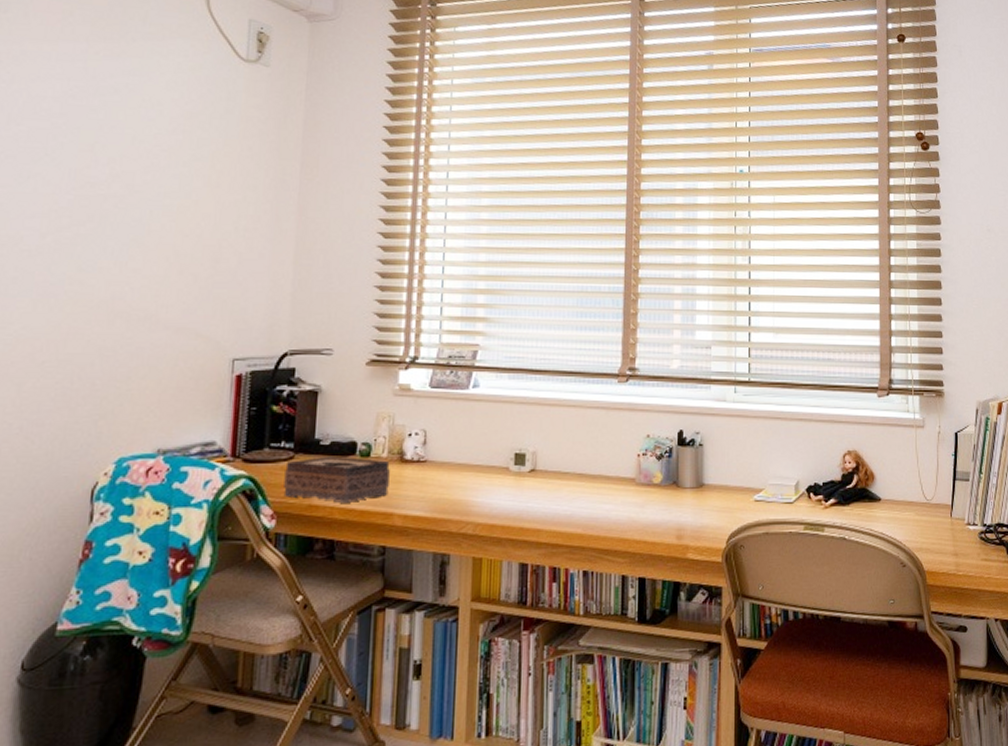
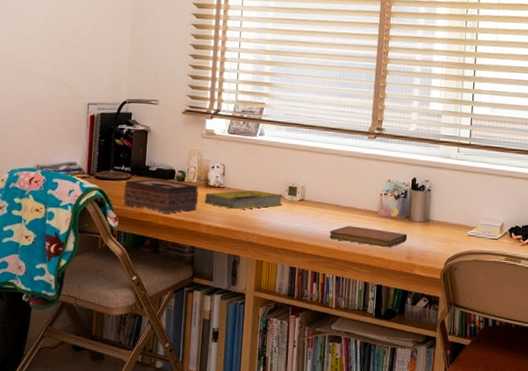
book: none [399,461,508,491] -> present [205,190,283,210]
notebook: none [572,500,676,526] -> present [329,226,408,248]

